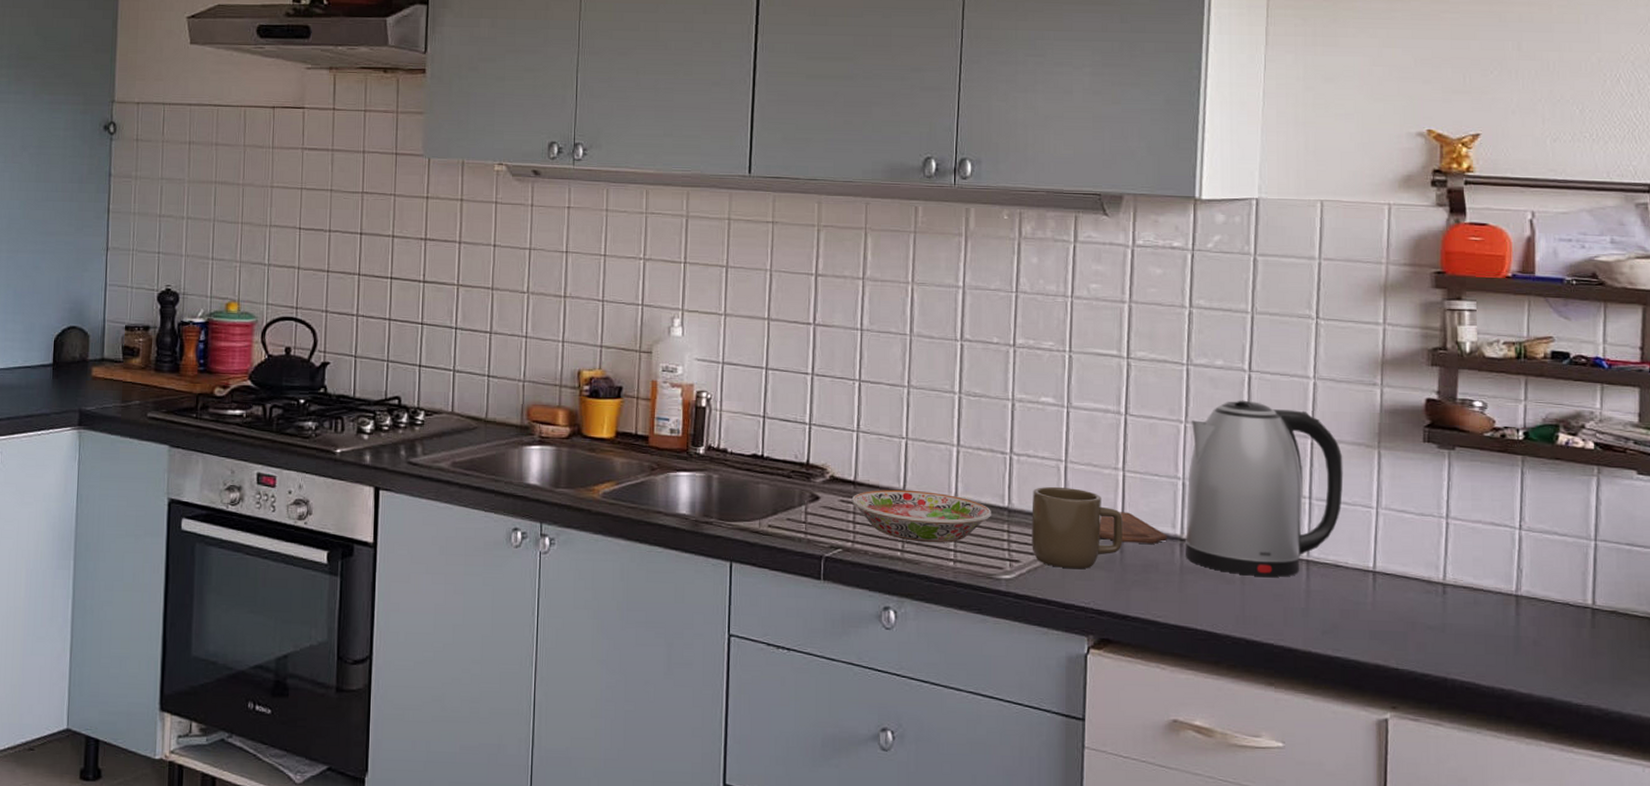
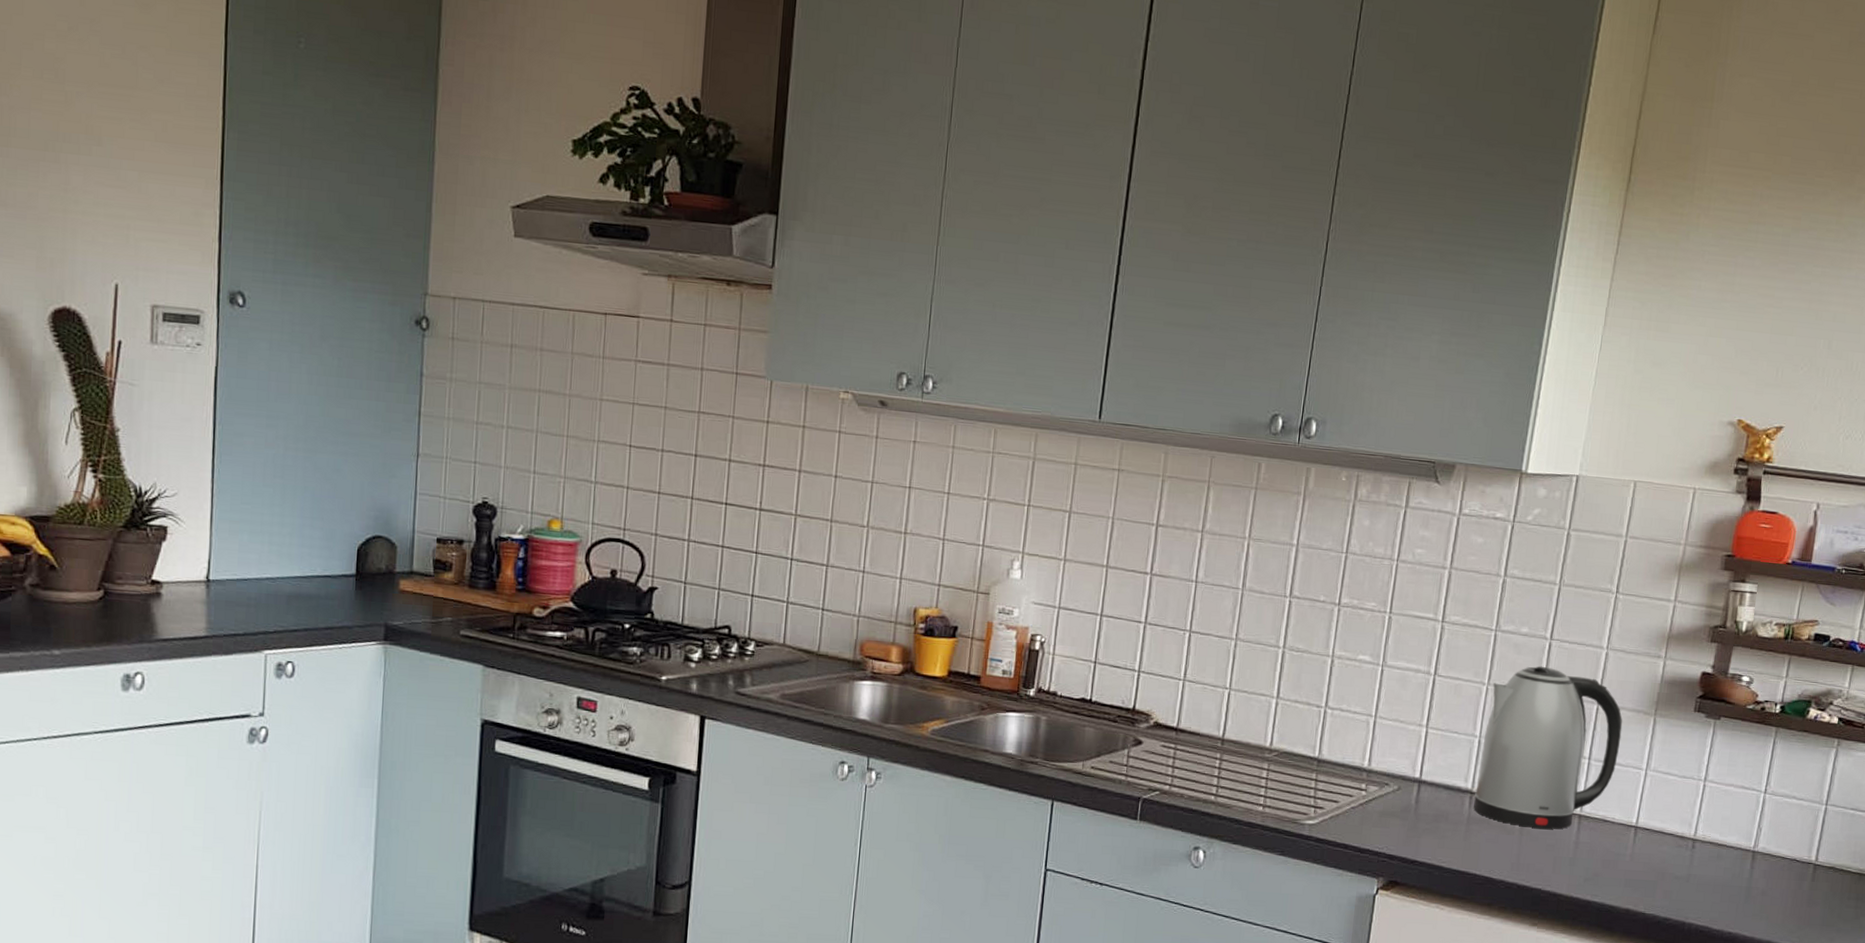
bowl: present [851,489,991,543] -> none [1172,737,1302,789]
mug: present [1032,486,1123,569] -> none [1336,739,1421,817]
cutting board: present [1099,512,1167,544] -> none [1398,765,1459,796]

